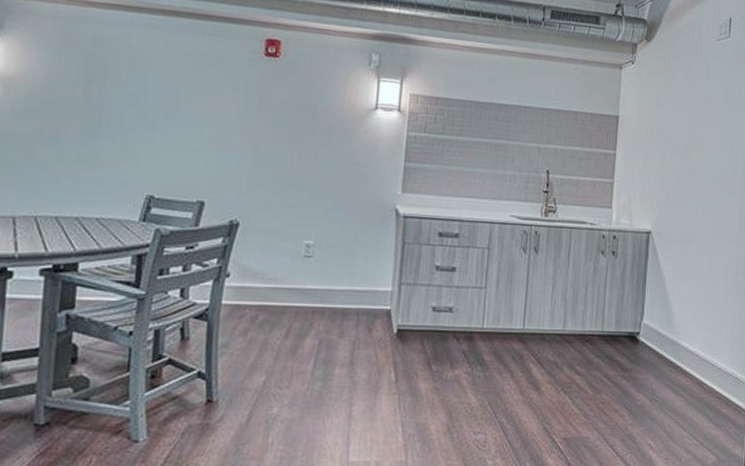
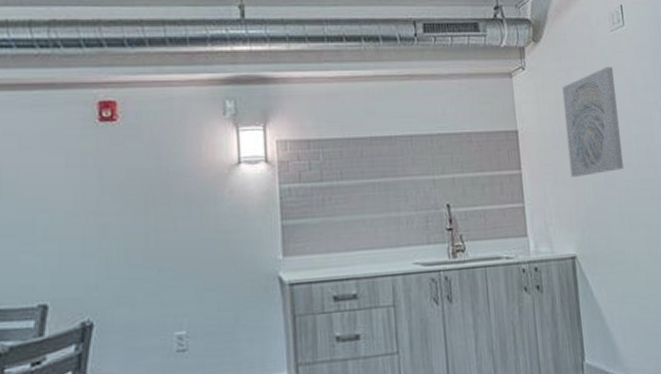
wall art: none [658,71,713,165] -> present [561,66,624,177]

